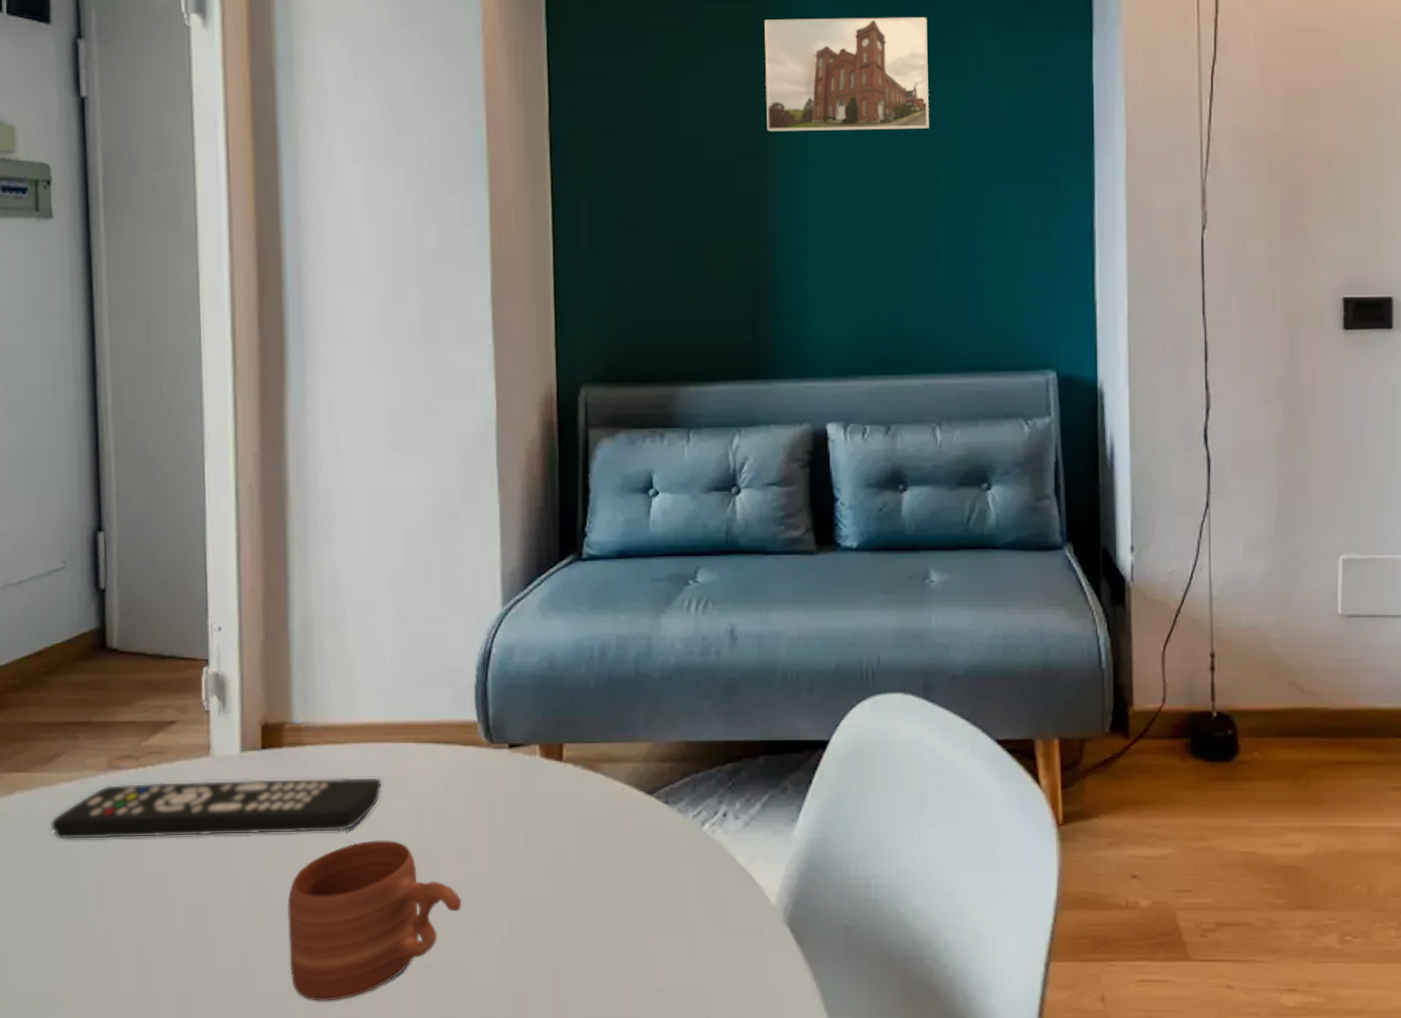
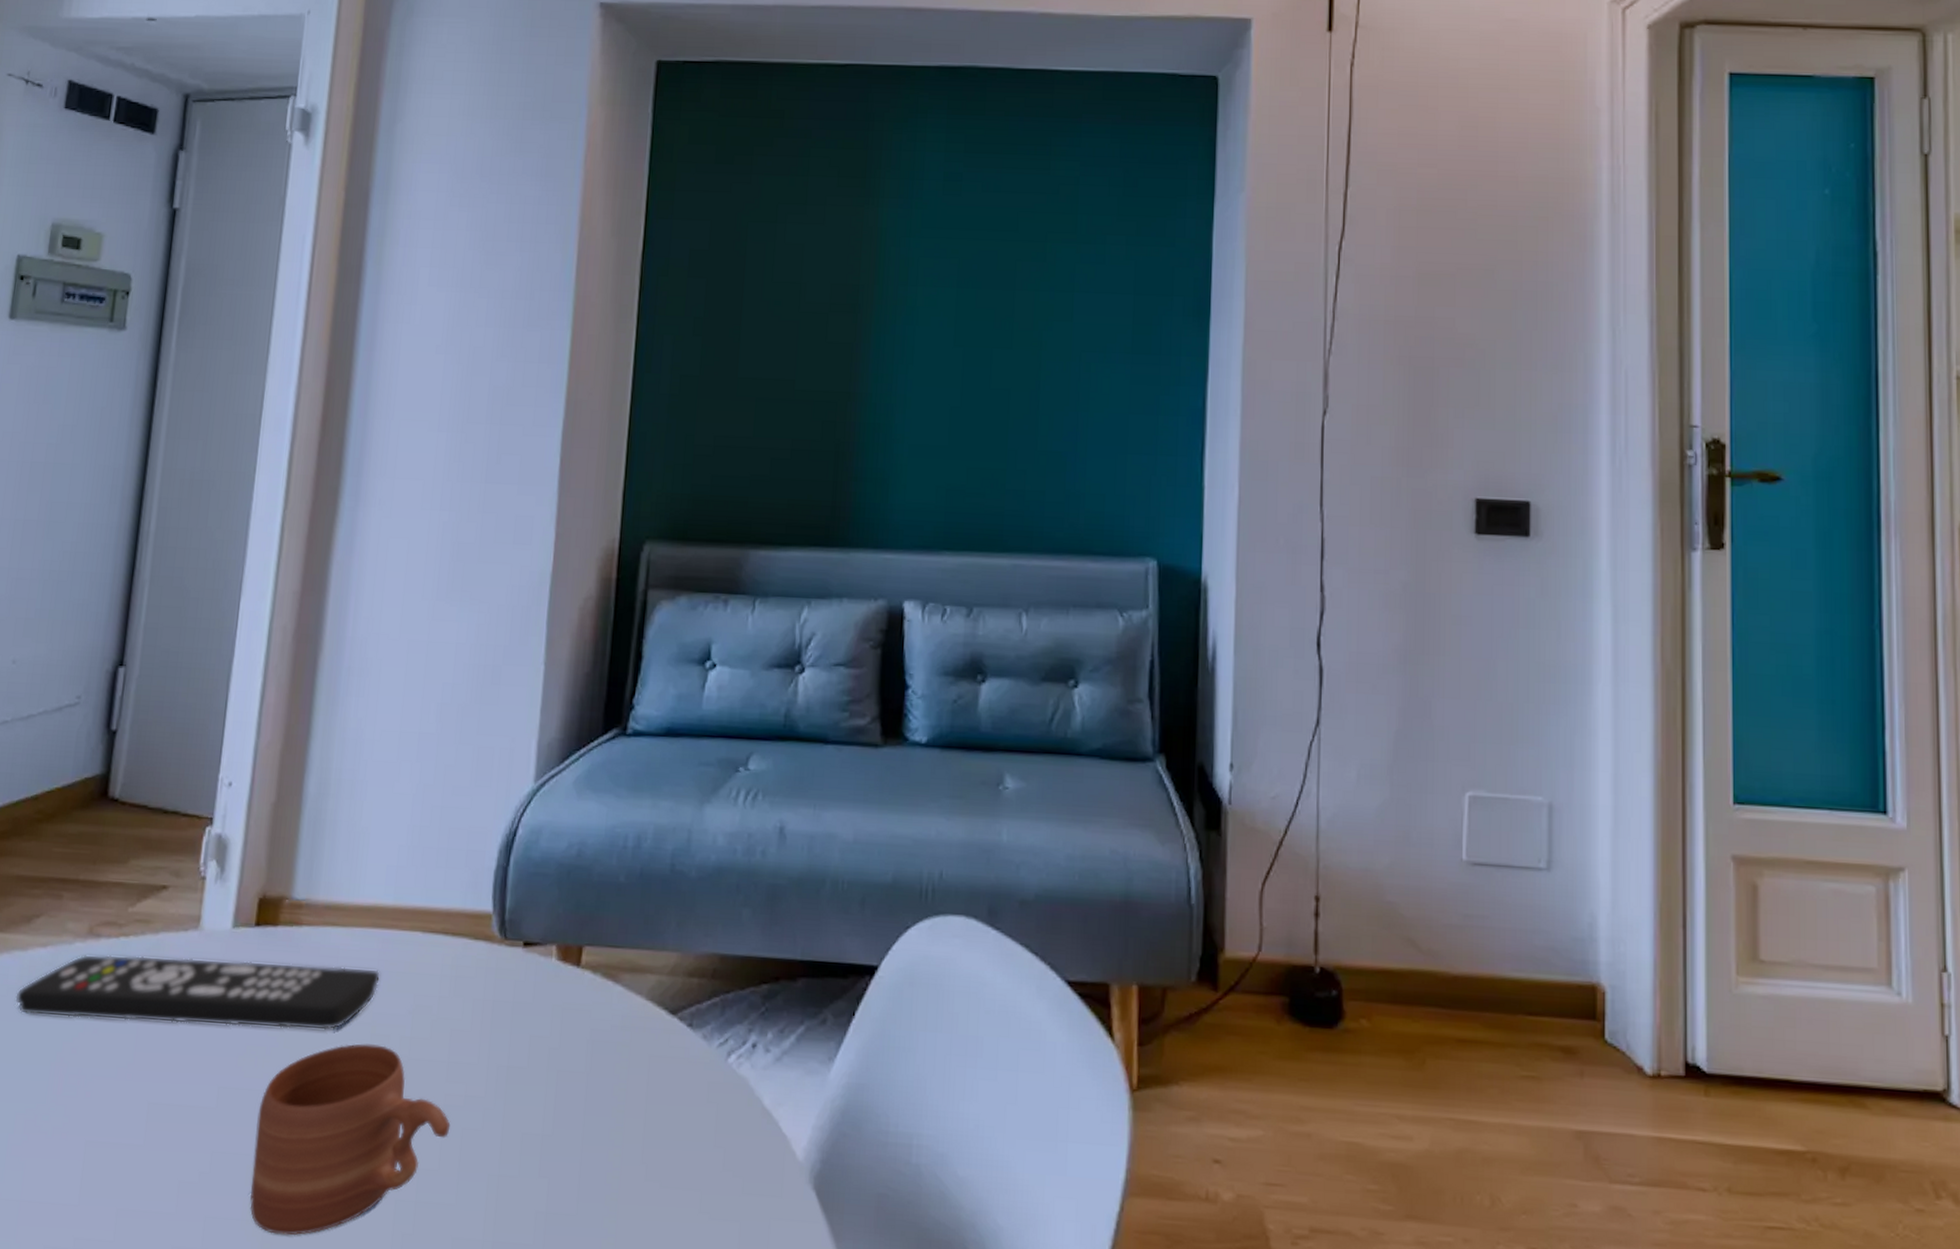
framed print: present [764,17,929,132] -> none [866,168,1042,290]

